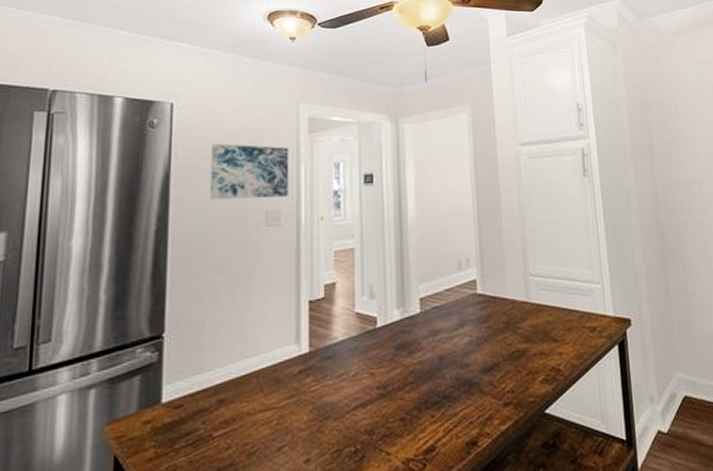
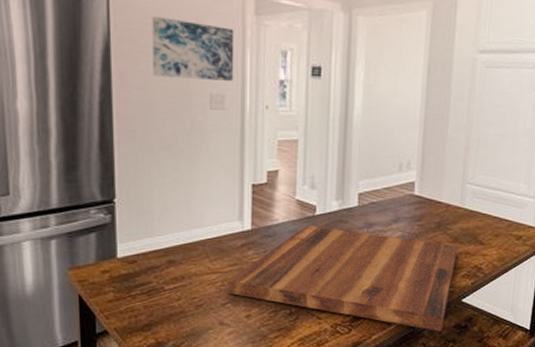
cutting board: none [284,340,532,455] -> present [228,225,457,331]

